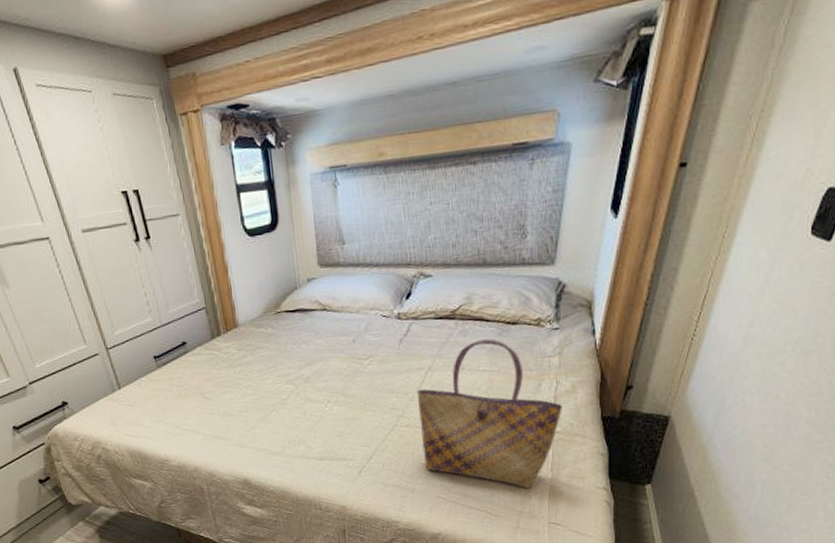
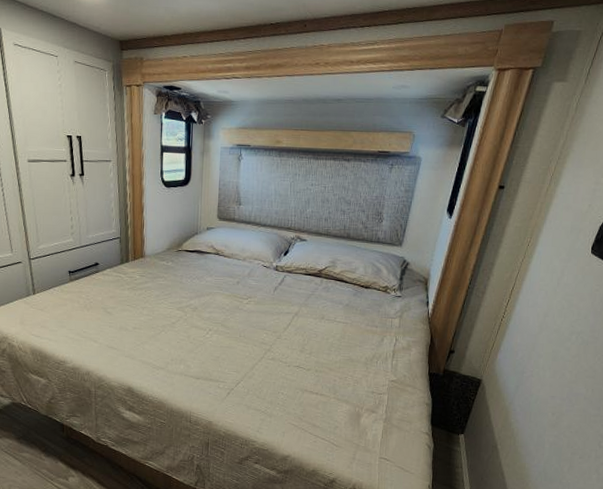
tote bag: present [416,338,562,489] -> none [283,296,399,426]

